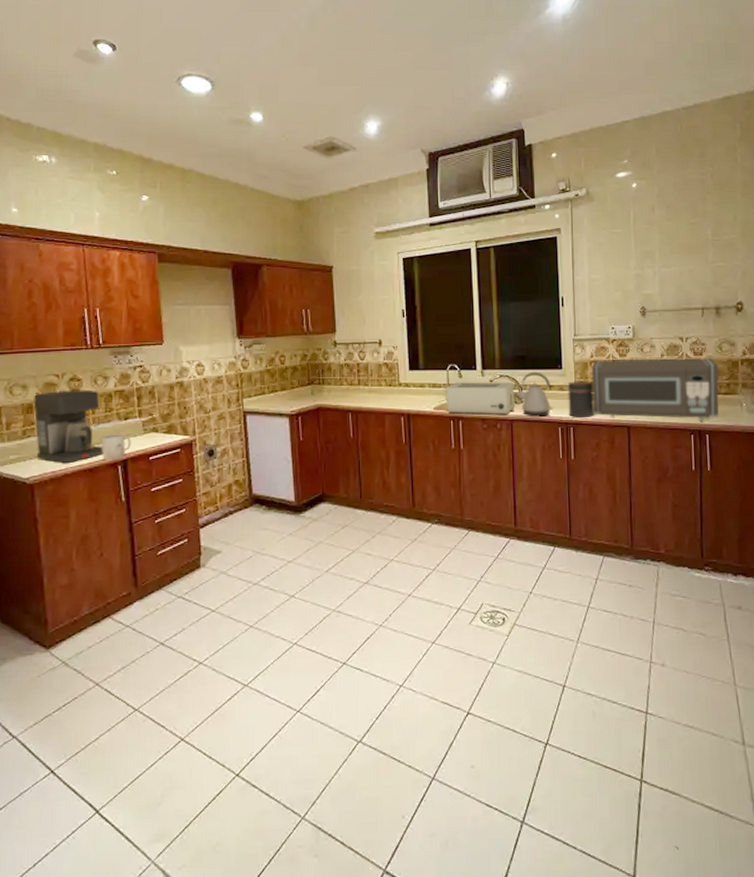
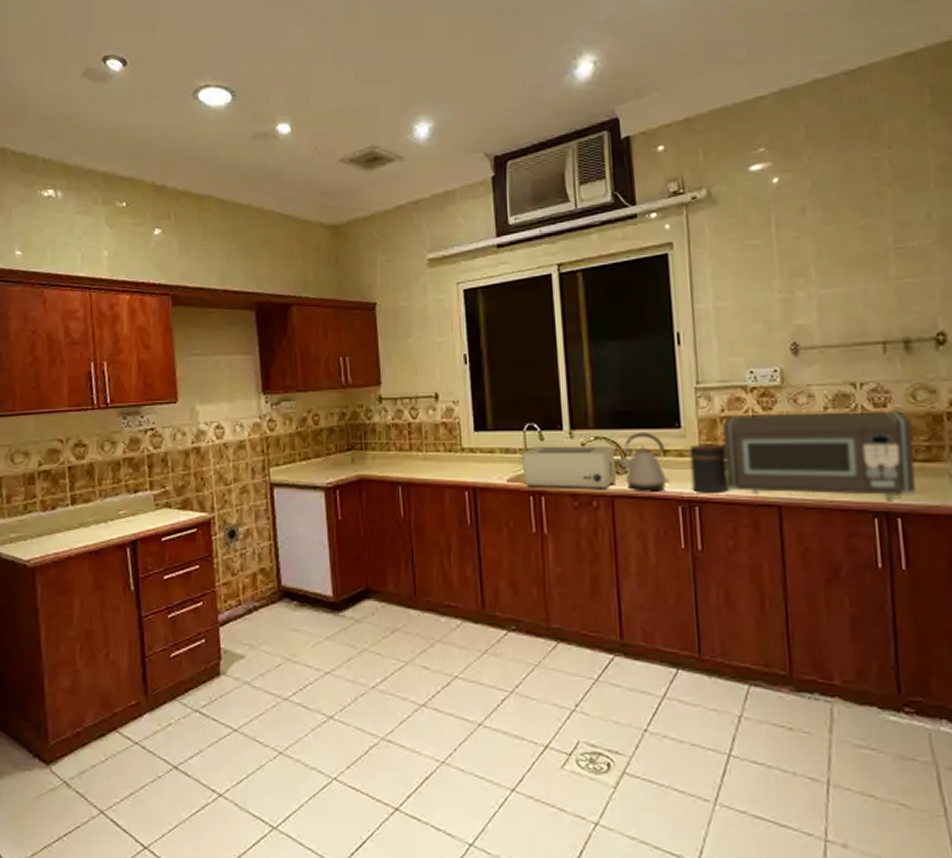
coffee maker: present [34,390,104,463] -> none [36,457,111,543]
mug: present [101,434,131,461] -> none [108,510,141,541]

